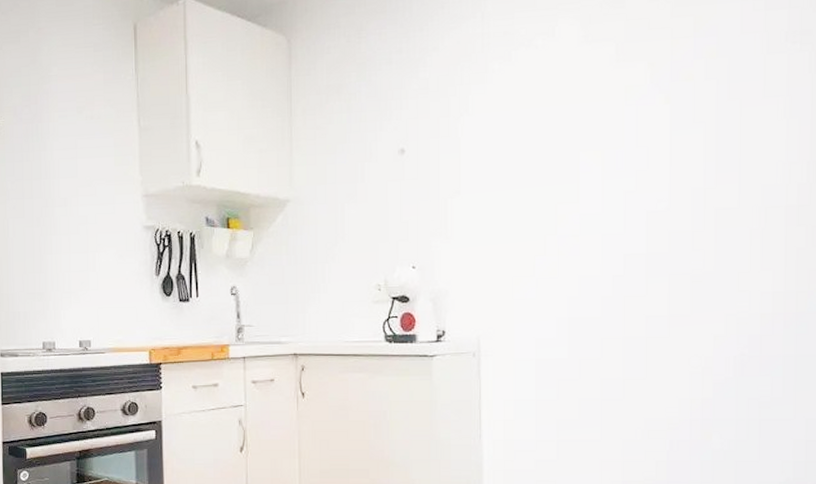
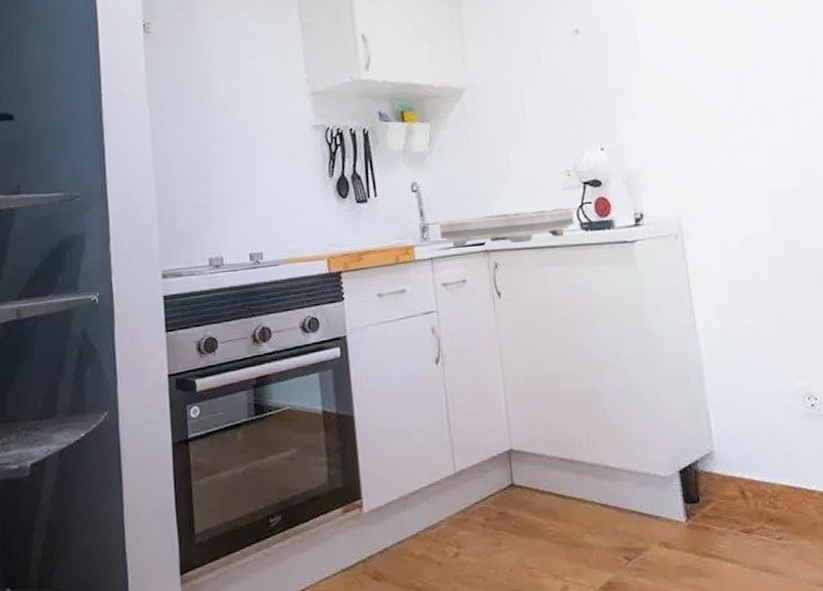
dish rack: none [248,319,386,350] -> present [433,207,580,248]

